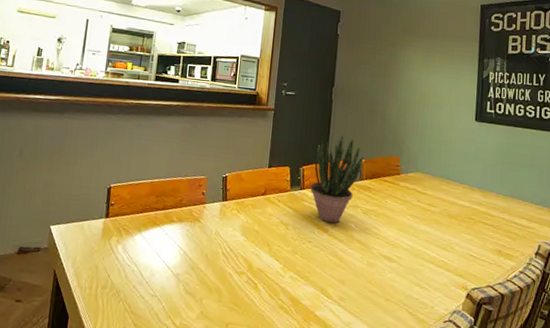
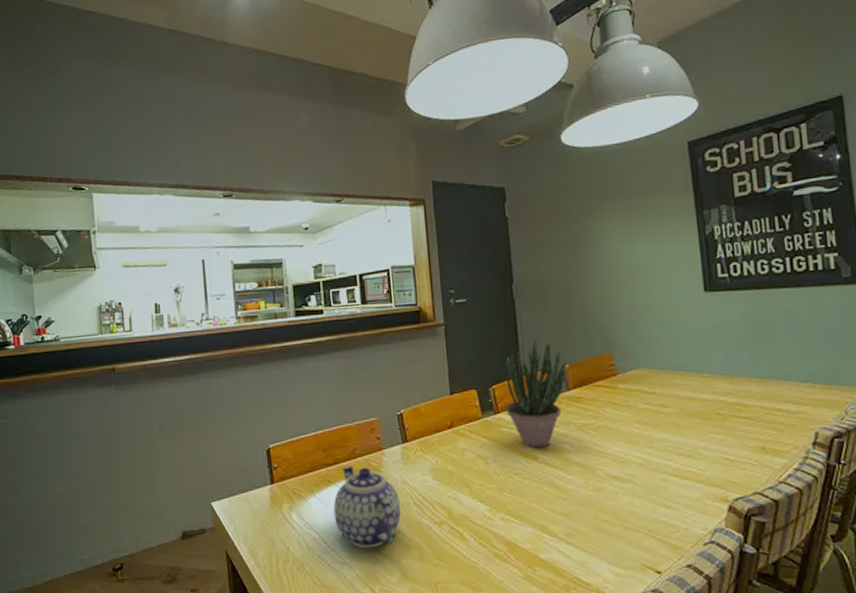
teapot: none [153,212,211,286] -> present [333,465,401,549]

